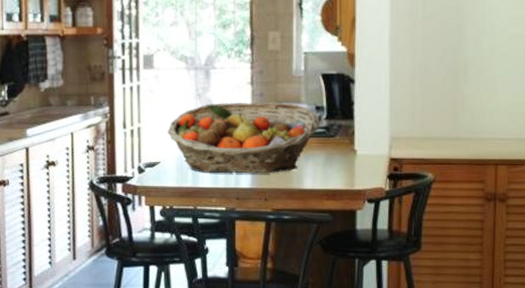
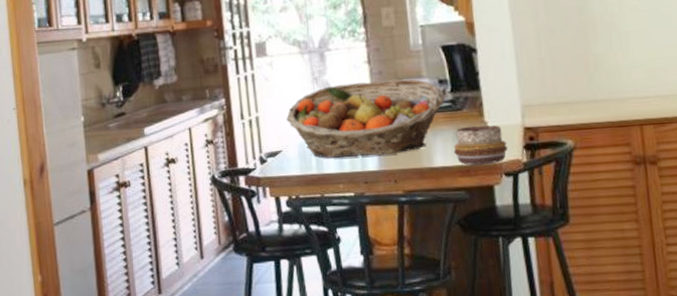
decorative bowl: none [323,153,373,191] -> present [453,125,508,166]

